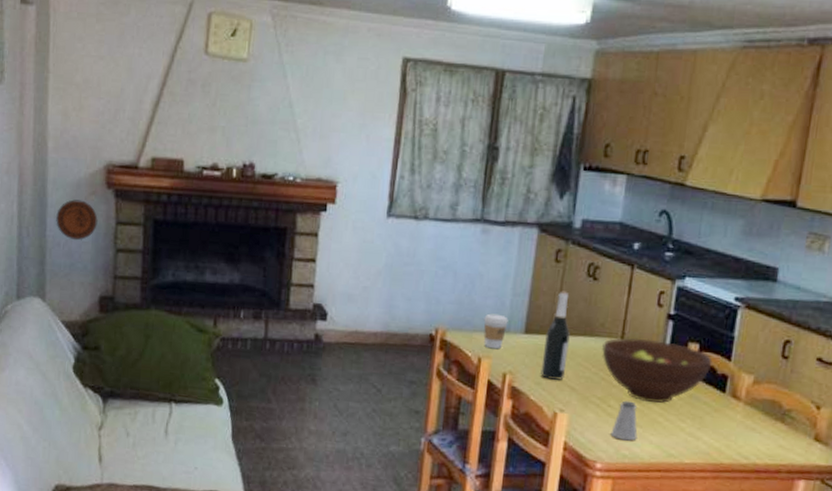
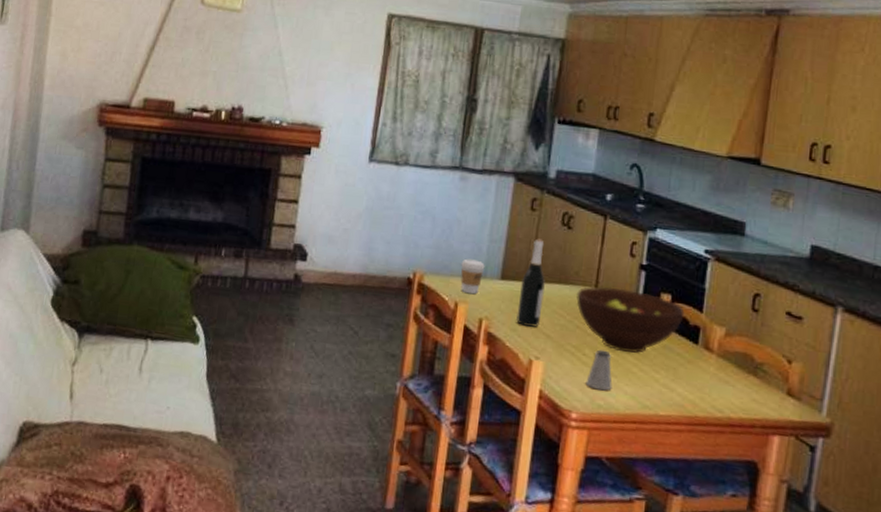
decorative plate: present [56,199,98,241] -> none [46,135,88,175]

